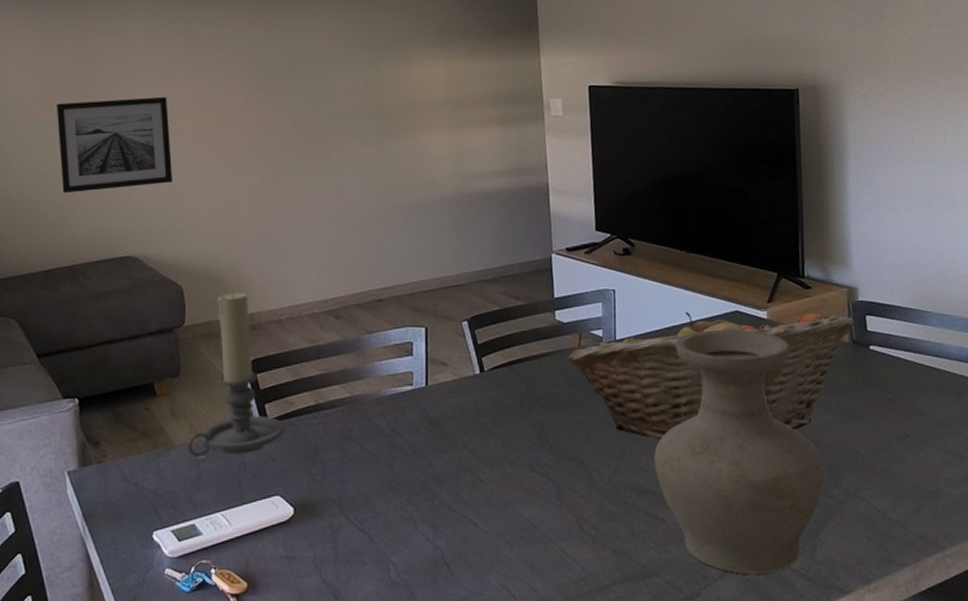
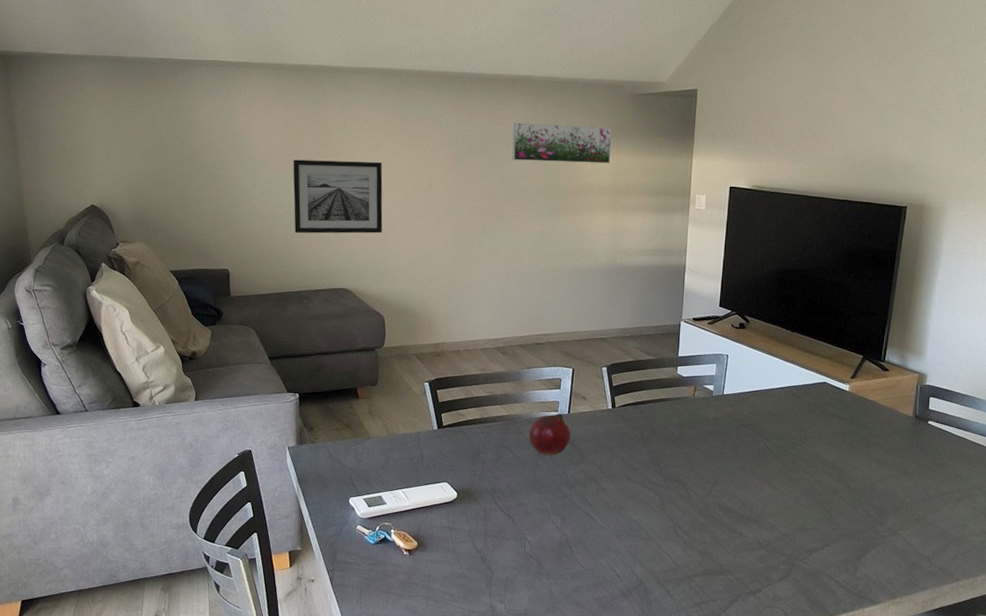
candle holder: present [188,292,285,457] -> none [380,325,455,449]
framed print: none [322,30,444,79] -> present [512,122,612,164]
fruit: none [379,386,432,444] -> present [529,413,571,456]
fruit basket: present [567,311,855,440] -> none [683,378,920,479]
vase: present [653,329,826,574] -> none [740,394,875,582]

